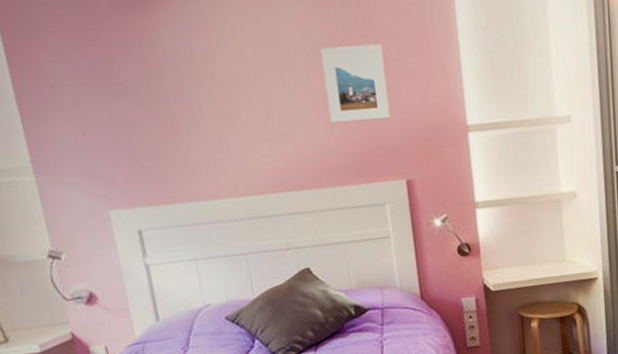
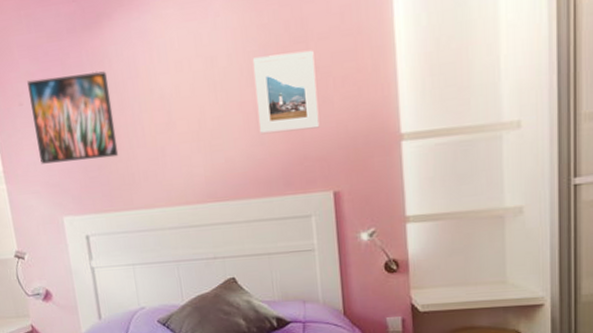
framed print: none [60,53,176,153] -> present [27,71,119,164]

